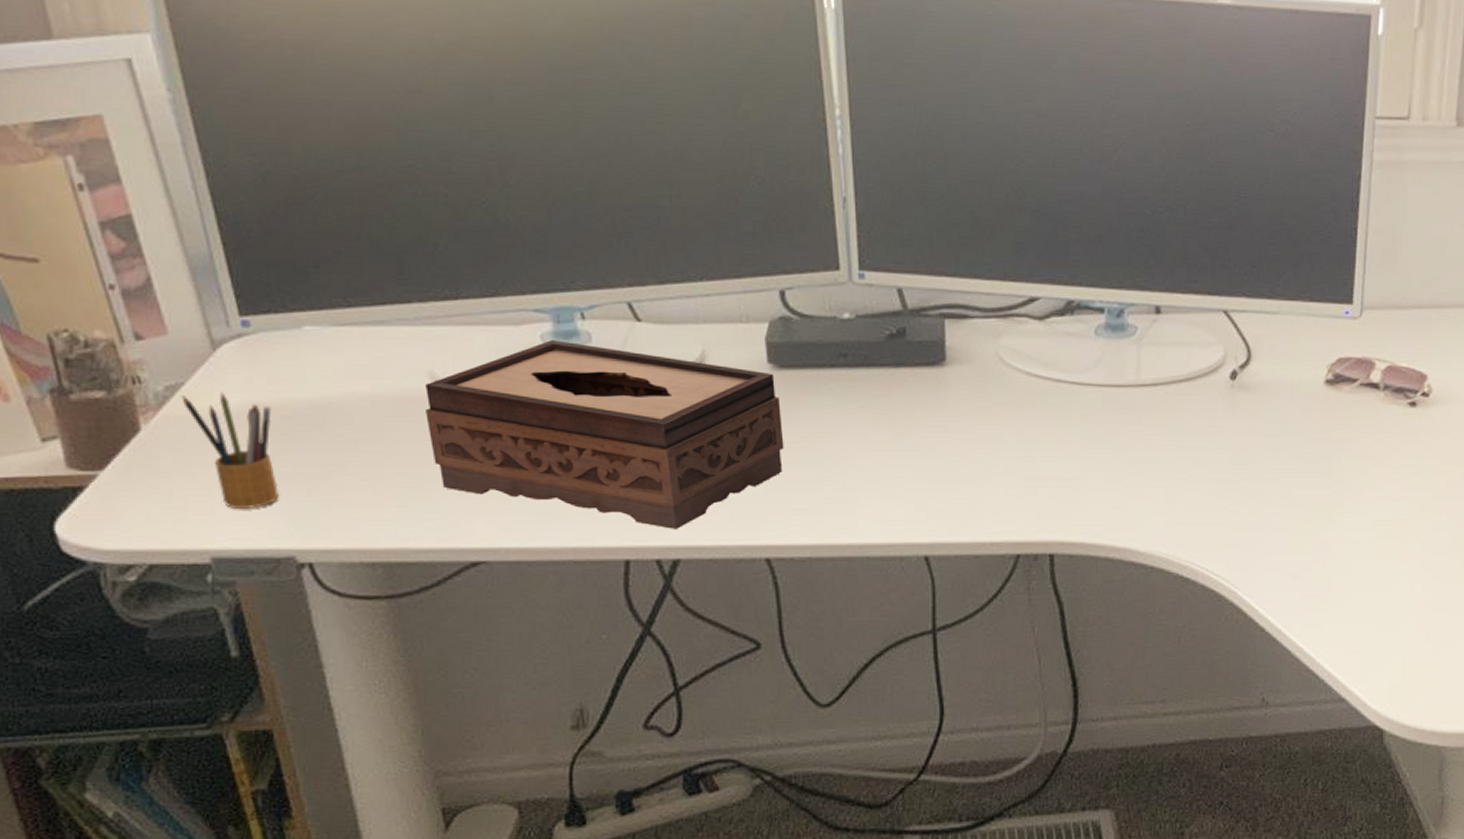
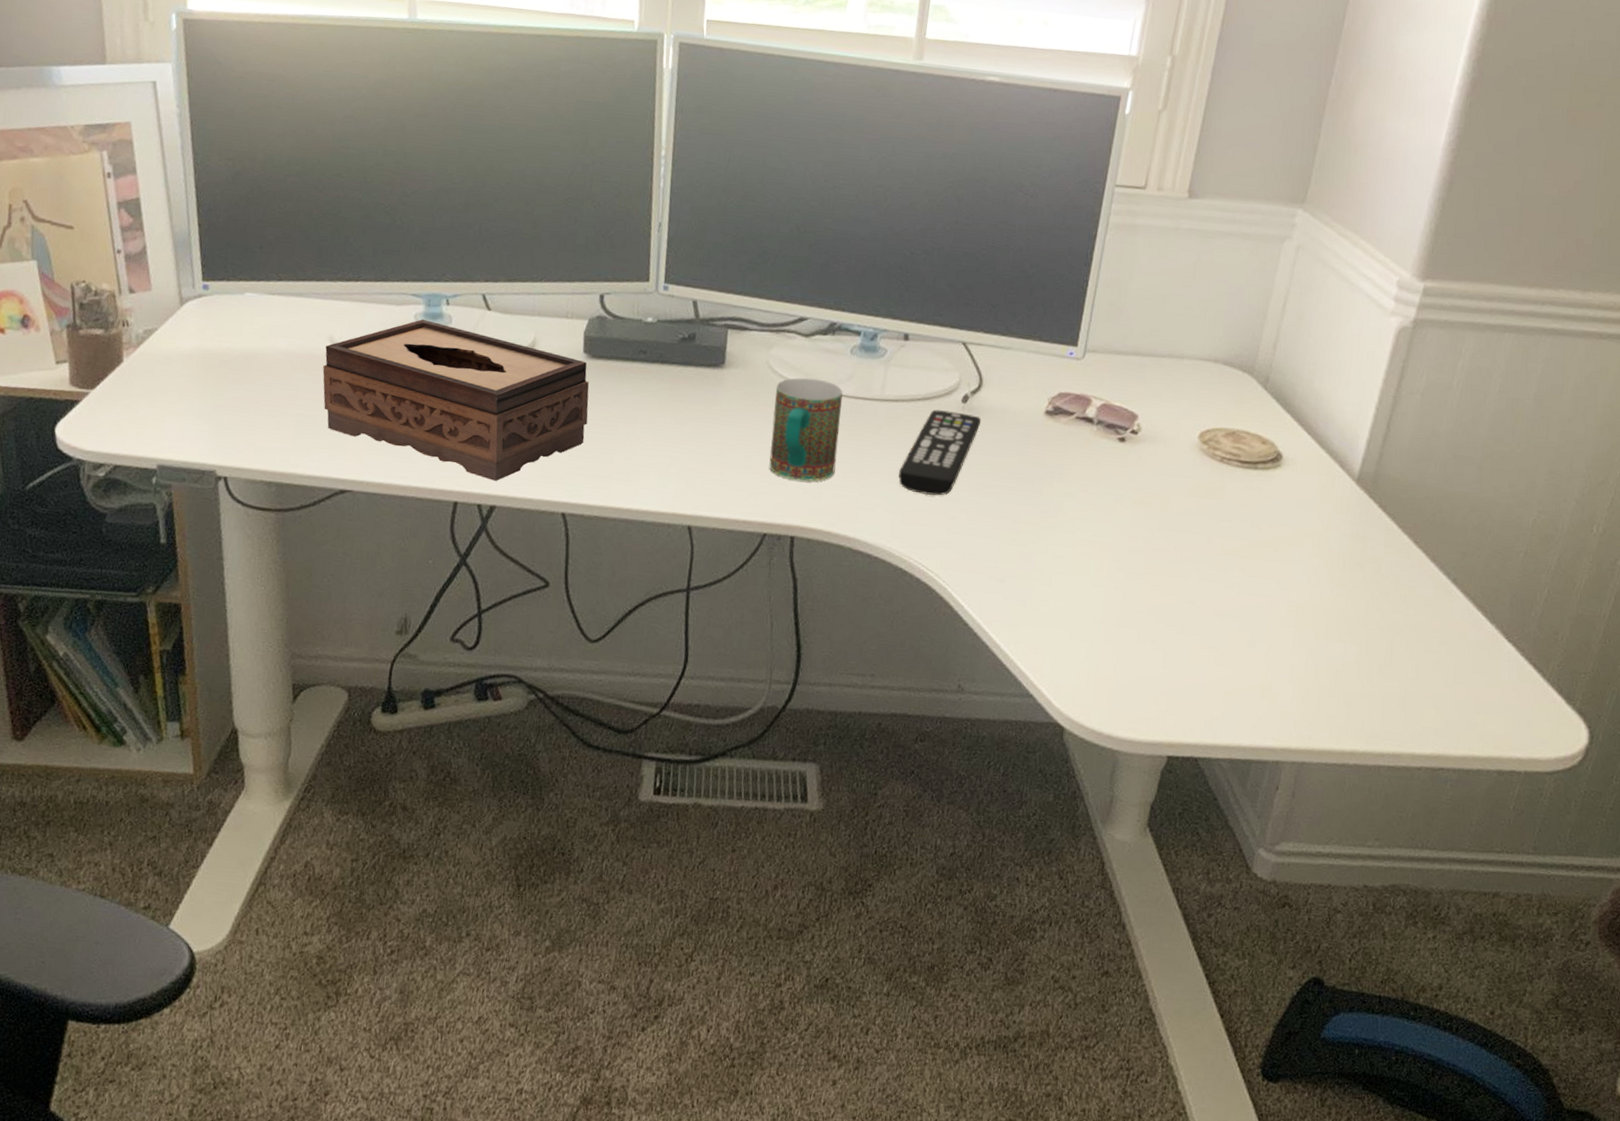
pencil box: present [181,392,278,508] -> none [154,338,215,430]
mug: none [1011,368,1093,489] -> present [769,377,843,482]
remote control: none [1167,391,1255,490] -> present [898,409,982,496]

